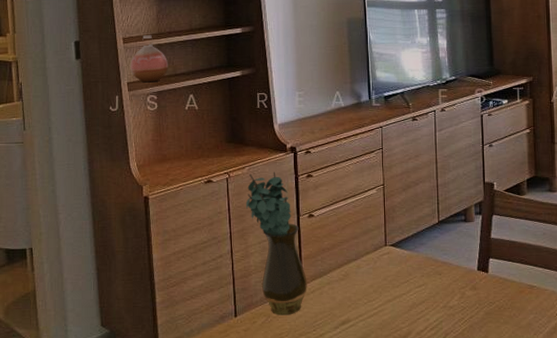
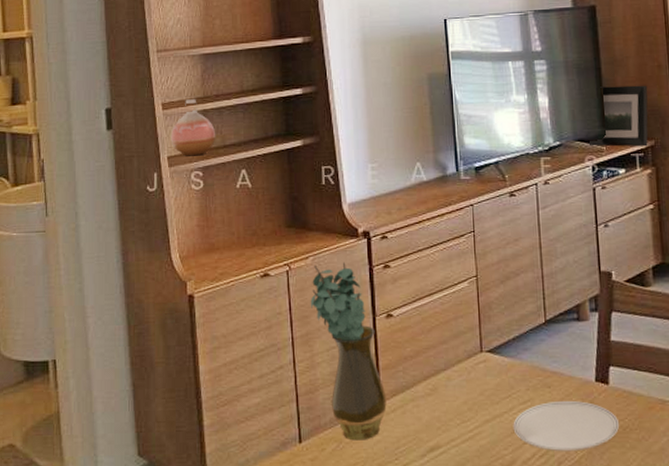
plate: none [410,285,496,326] -> present [513,400,620,452]
picture frame: none [477,31,529,82] -> present [587,85,648,147]

